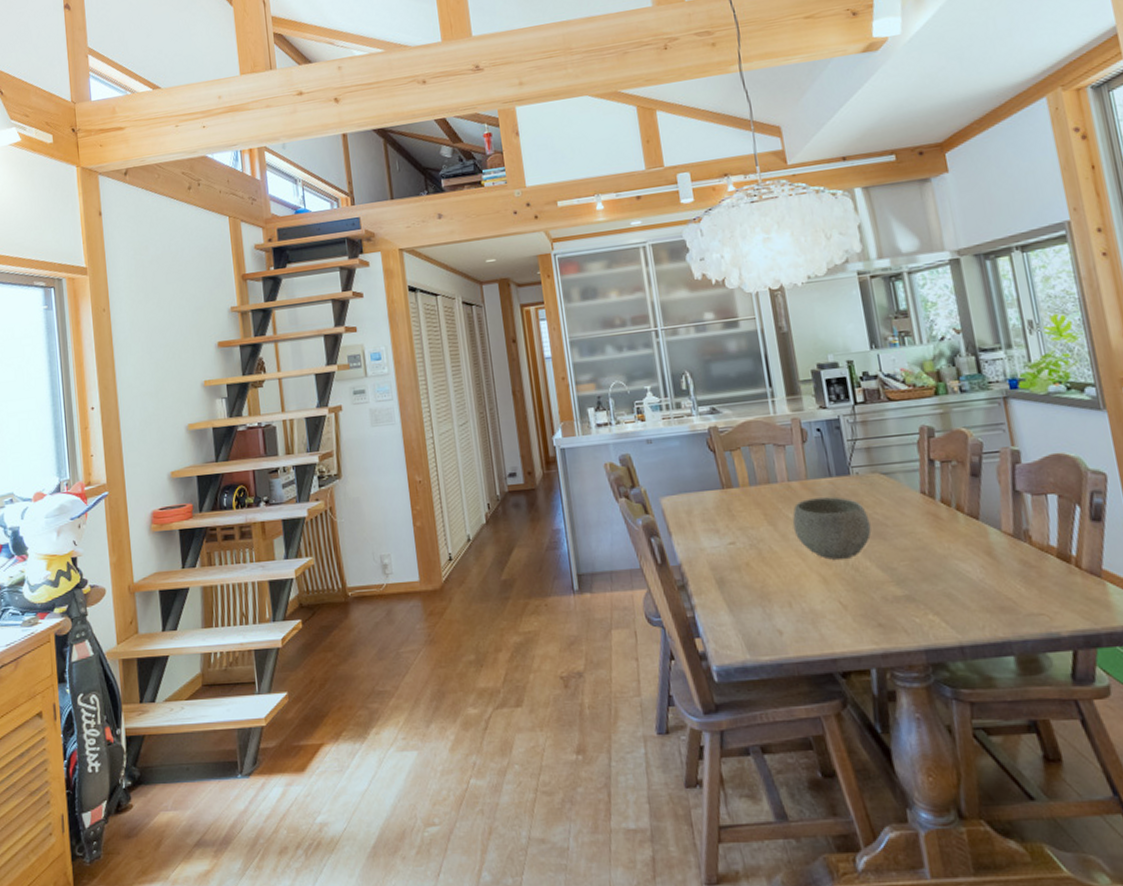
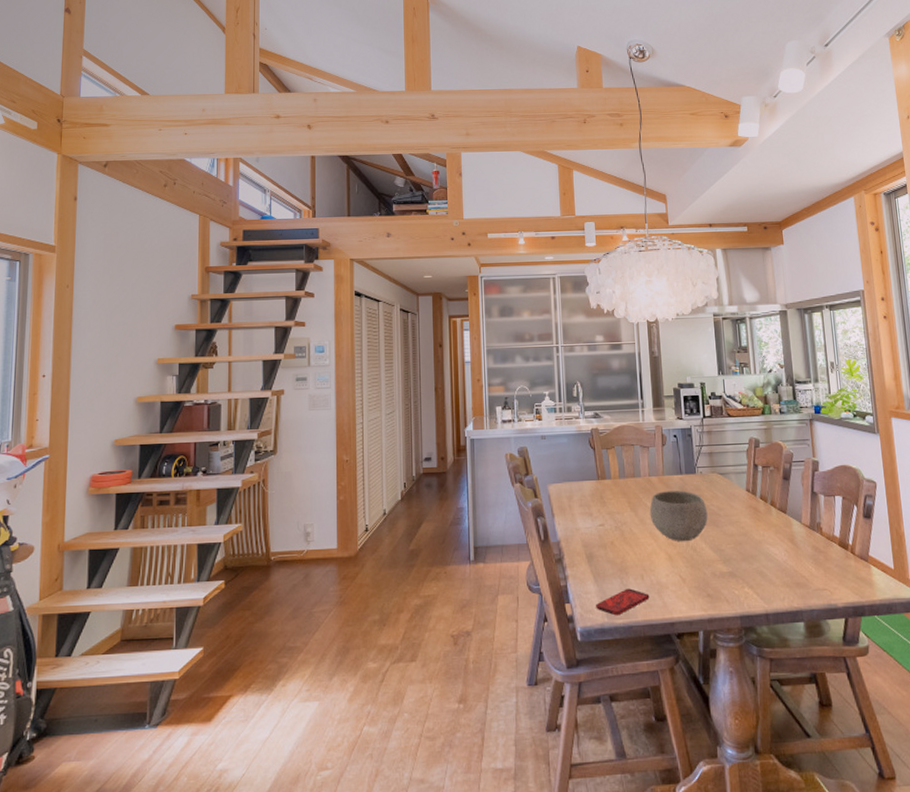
smartphone: none [733,618,802,652] -> present [596,588,650,616]

